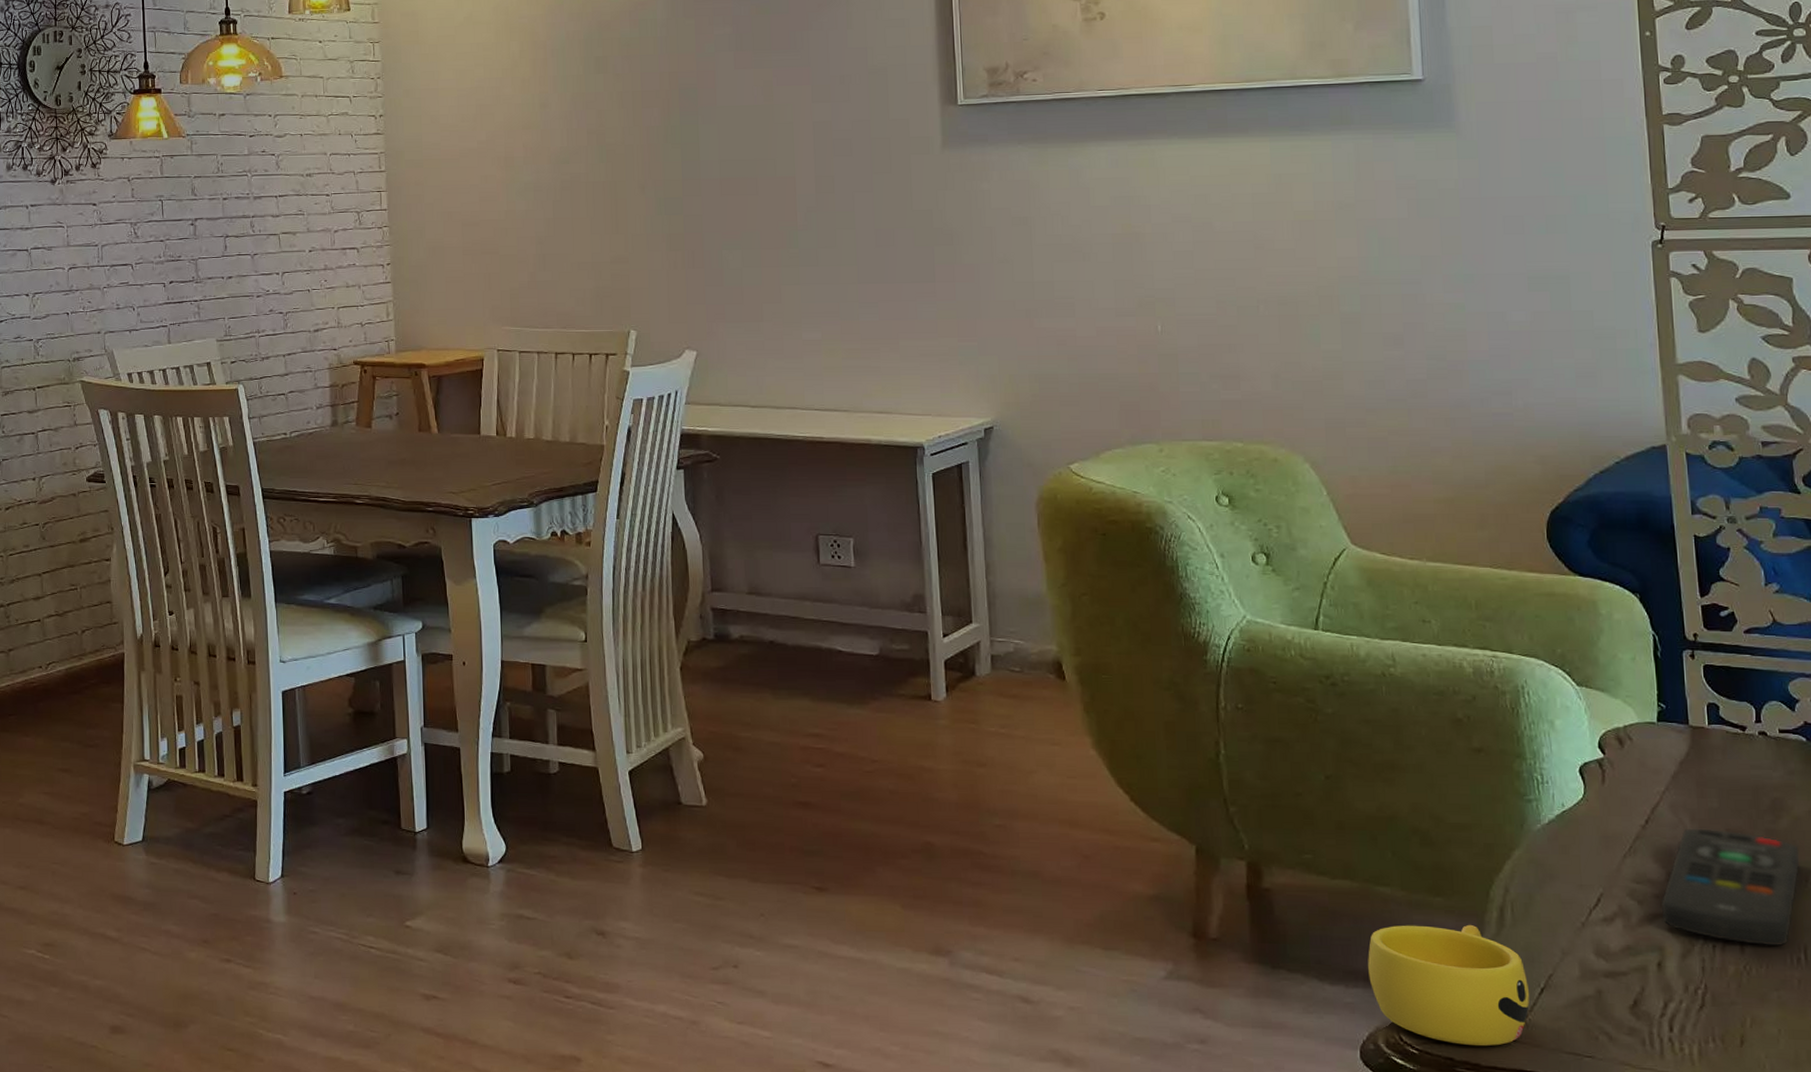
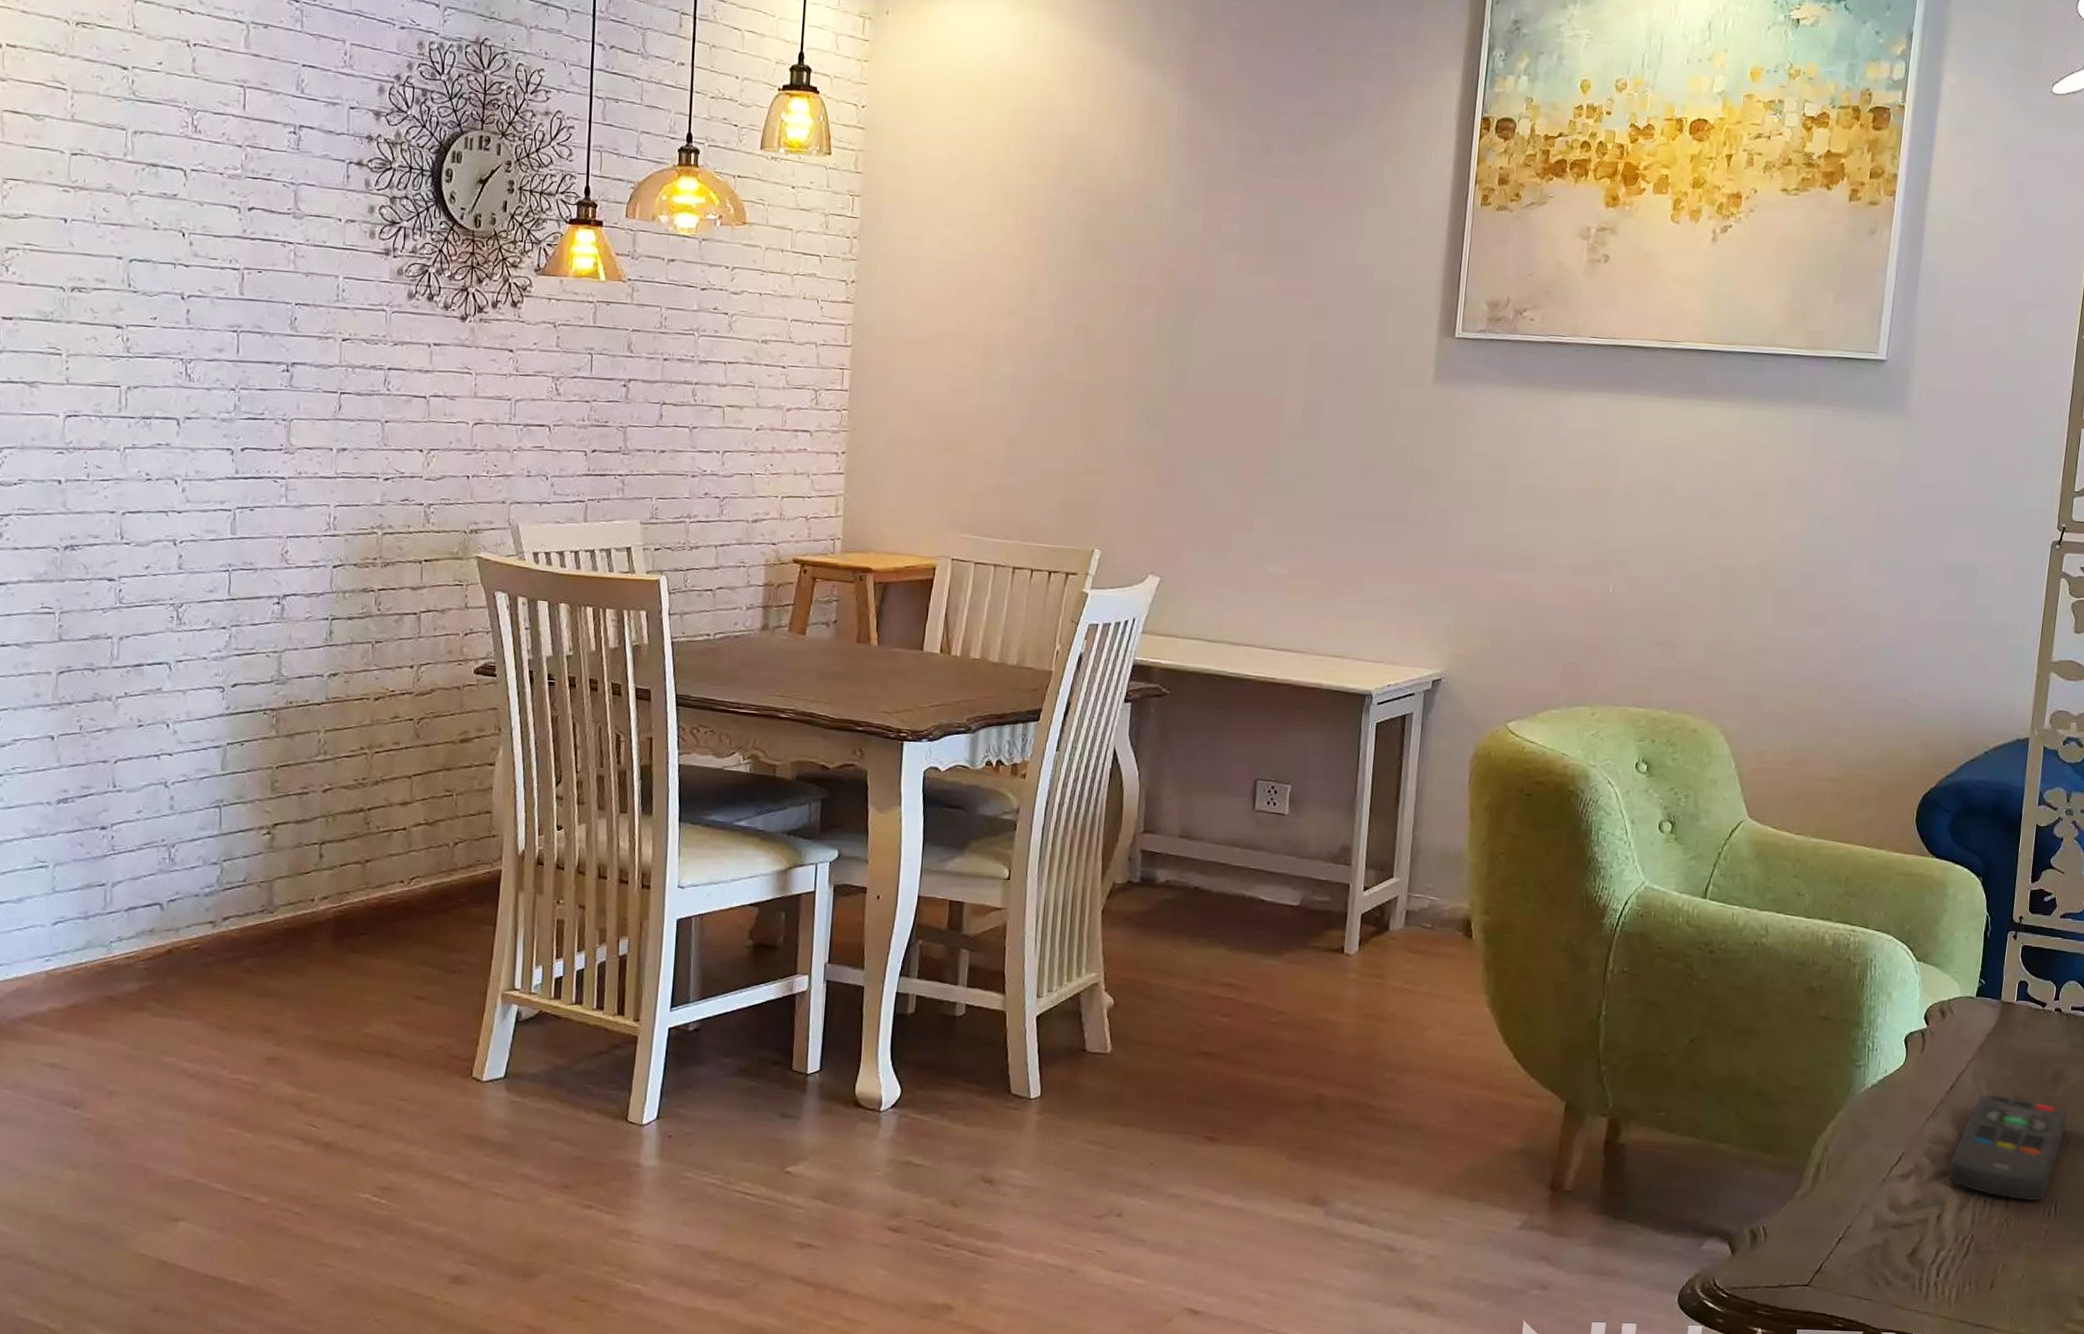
cup: present [1368,924,1530,1047] -> none [1697,1179,1830,1291]

